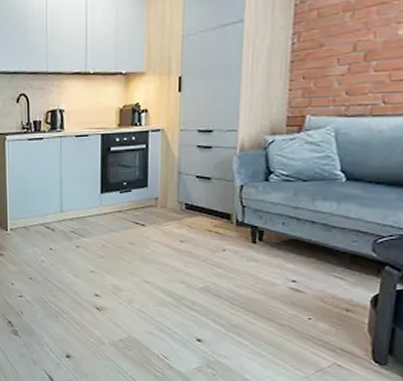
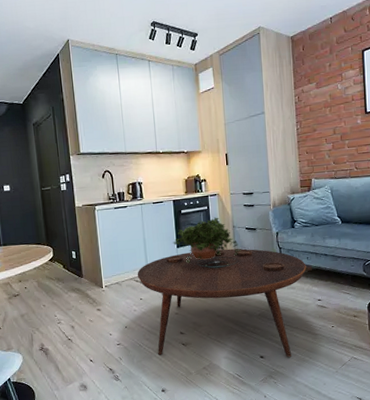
coffee table: none [48,200,280,347] -> present [137,248,306,357]
potted plant: none [96,159,186,213] -> present [173,217,241,263]

